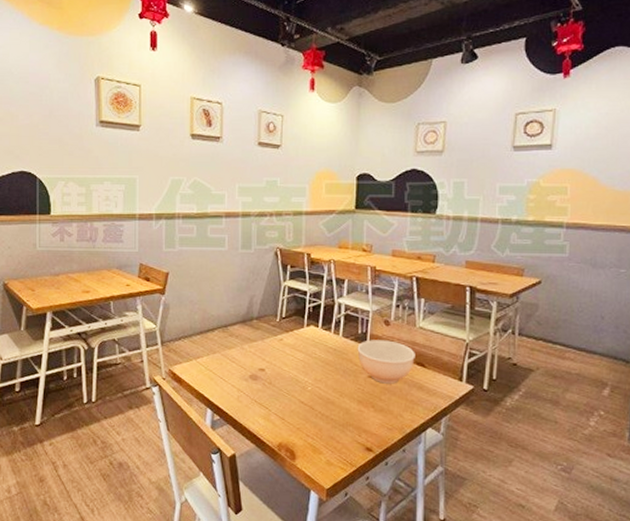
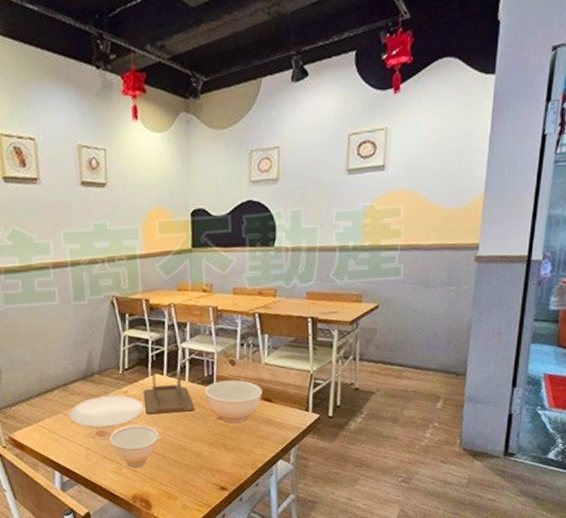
plate: none [225,341,297,372] -> present [68,395,144,428]
bowl: none [261,373,310,415] -> present [109,425,160,467]
napkin holder: none [297,323,346,366] -> present [143,370,195,415]

